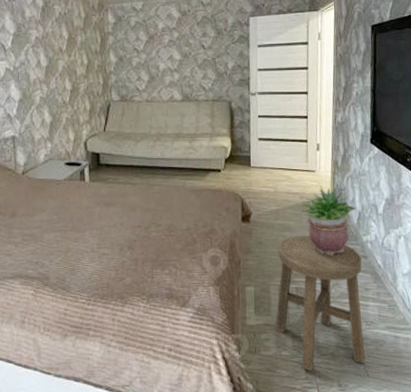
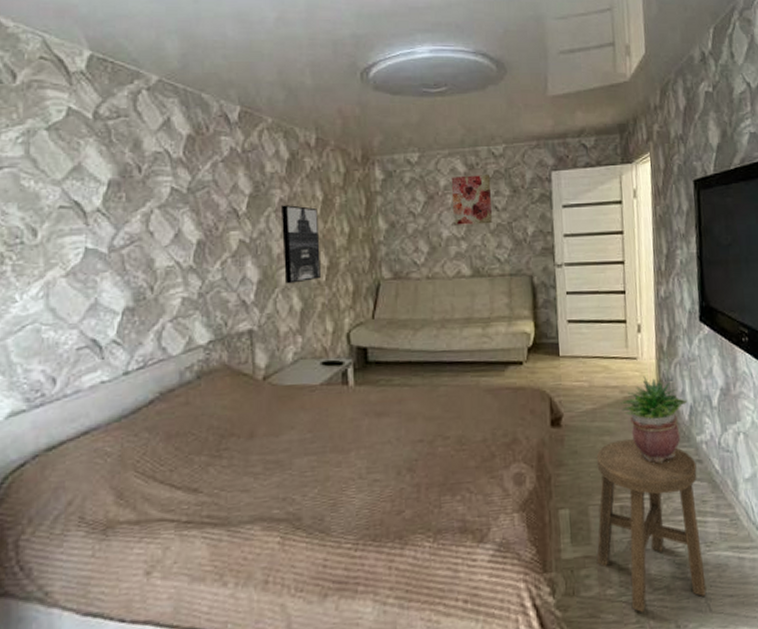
wall art: none [37,42,65,102] -> present [282,205,321,284]
wall art: none [167,20,200,60] -> present [451,175,492,225]

